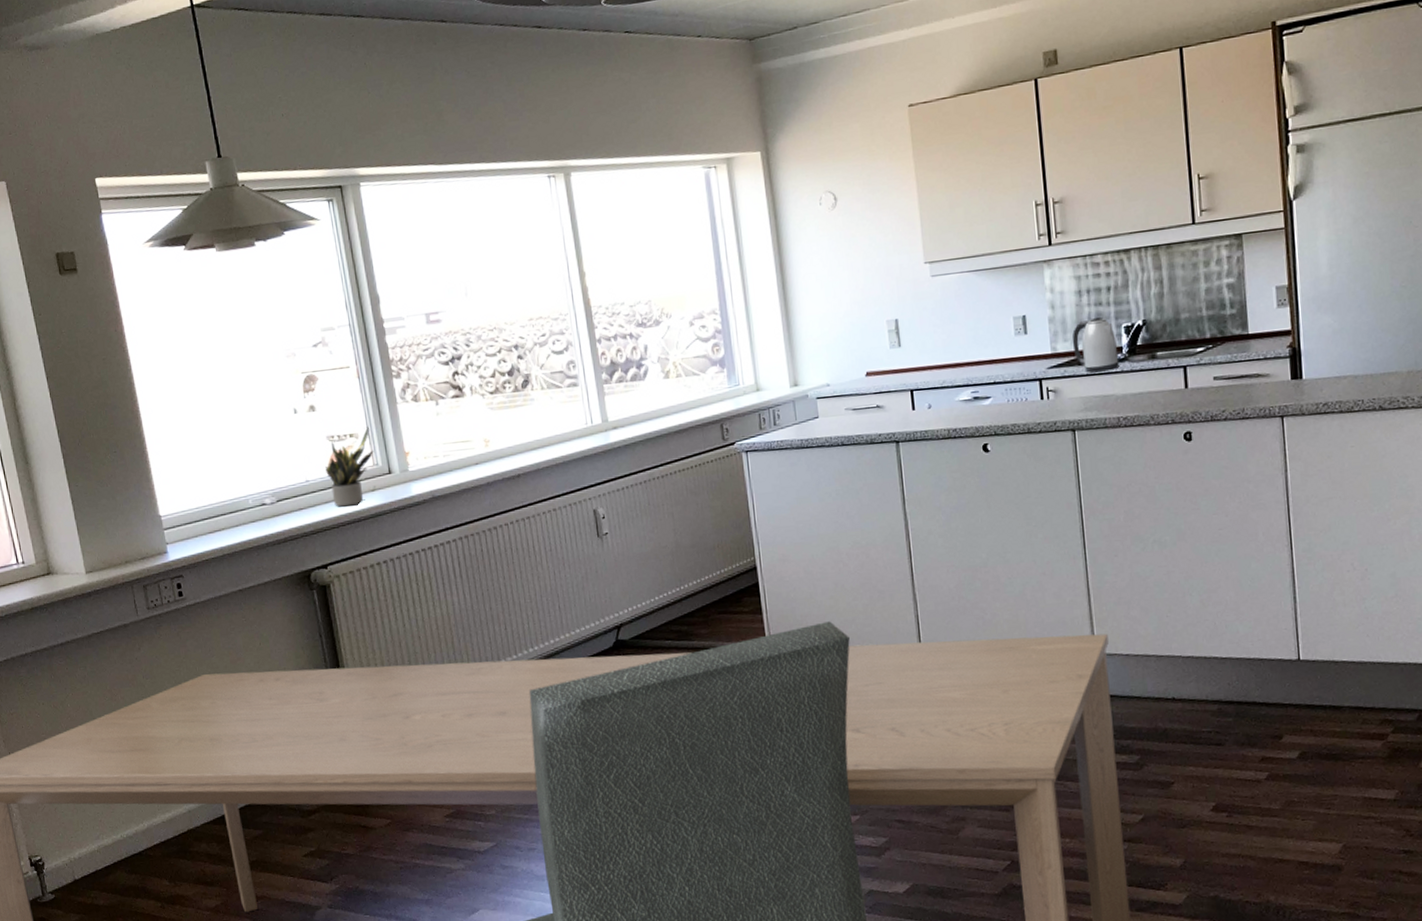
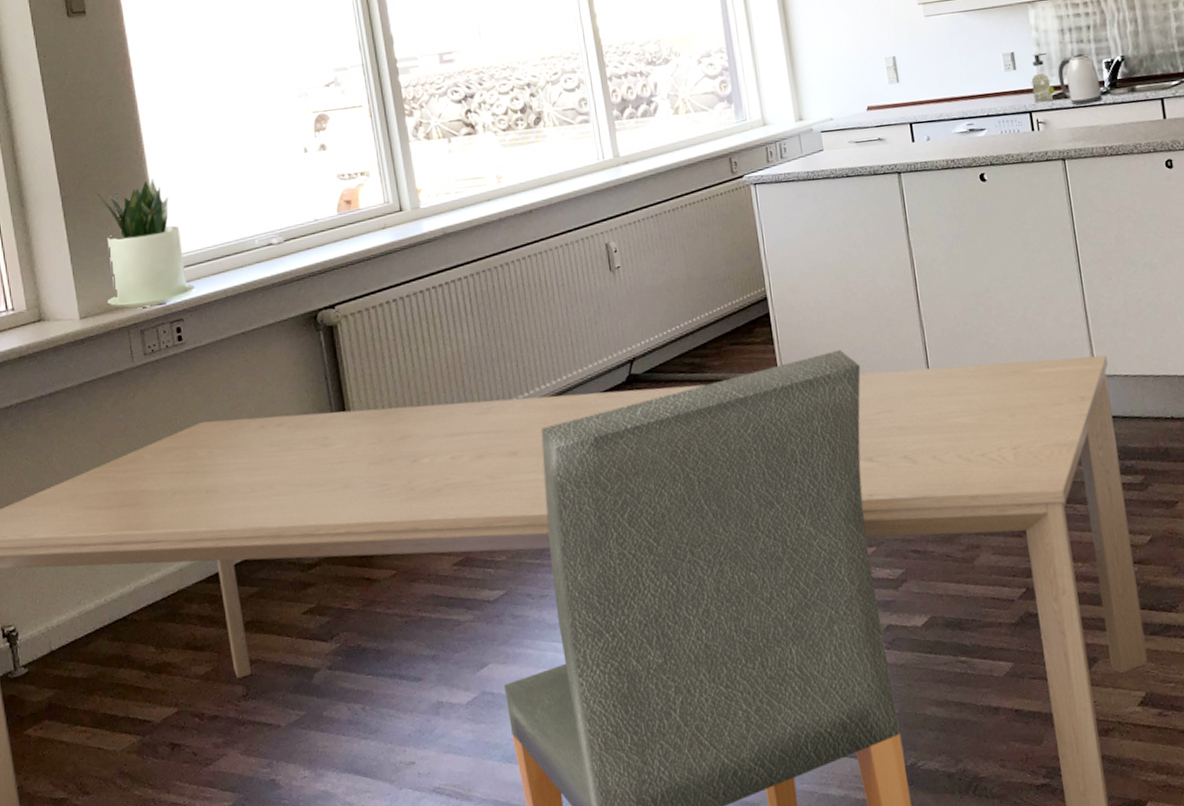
planter: none [97,437,194,565] -> present [97,178,196,309]
potted plant: present [325,426,374,507] -> none [335,164,385,246]
soap dispenser: none [1042,315,1068,371] -> present [1030,52,1055,104]

